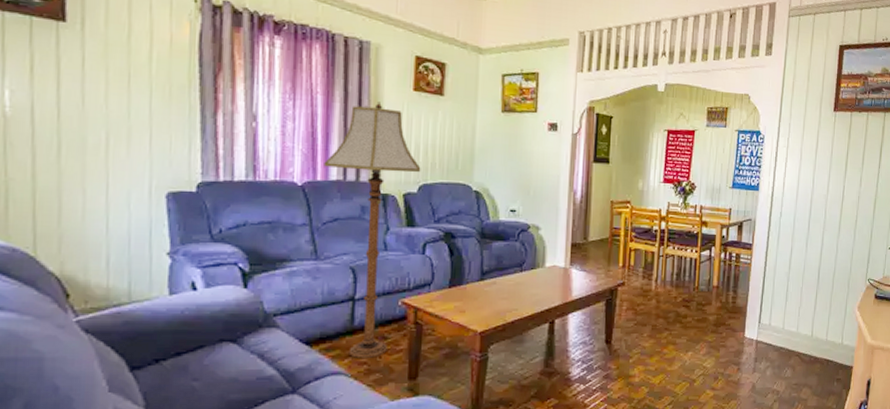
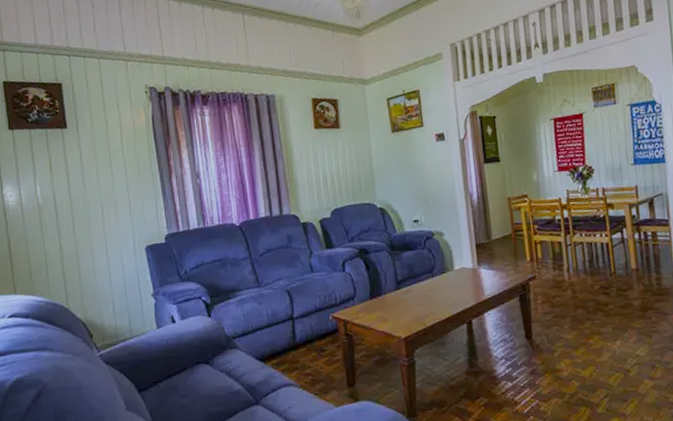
floor lamp: present [324,102,421,358] -> none [253,144,331,370]

